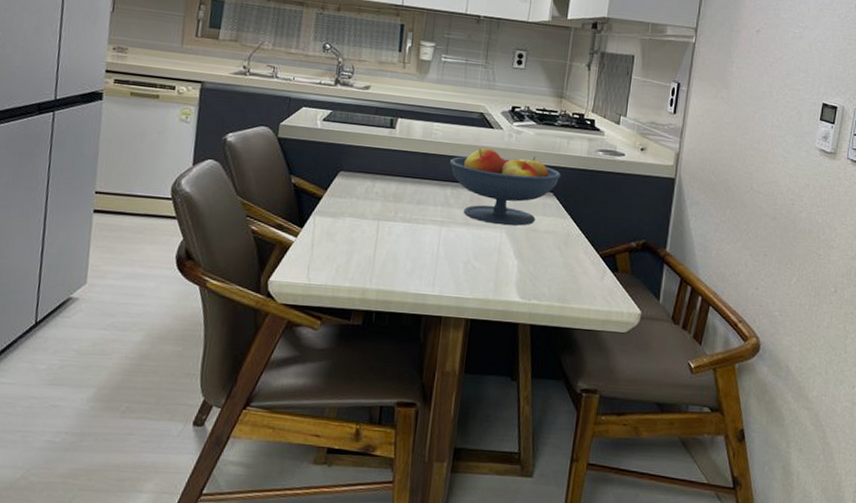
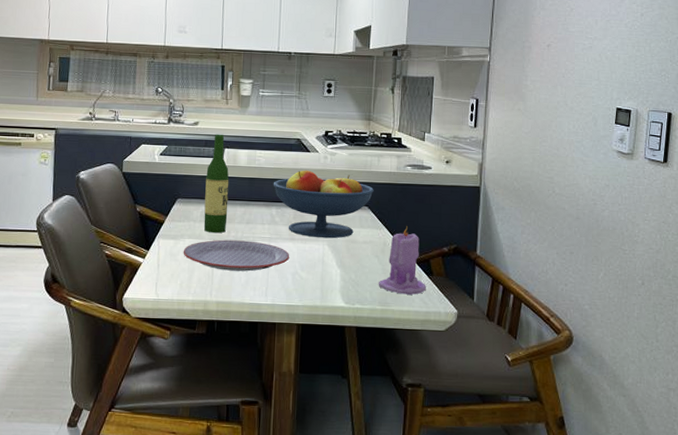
plate: none [342,220,463,258] -> present [183,239,290,272]
wine bottle: none [367,100,401,213] -> present [203,134,229,234]
candle: none [558,217,610,292] -> present [378,226,426,295]

